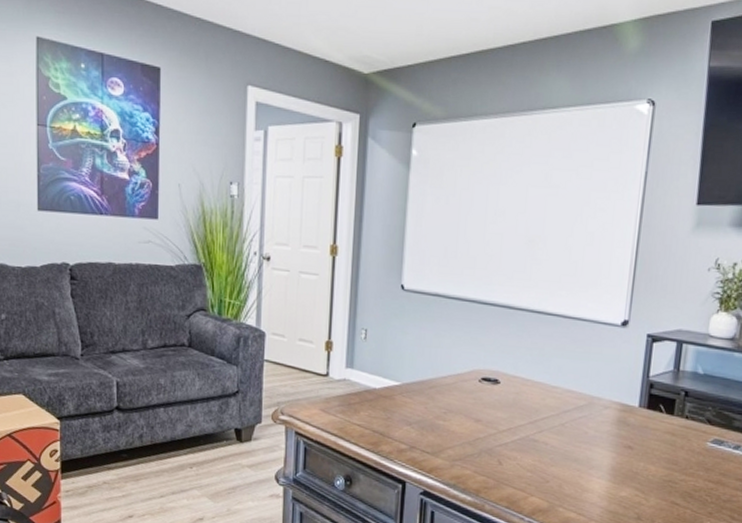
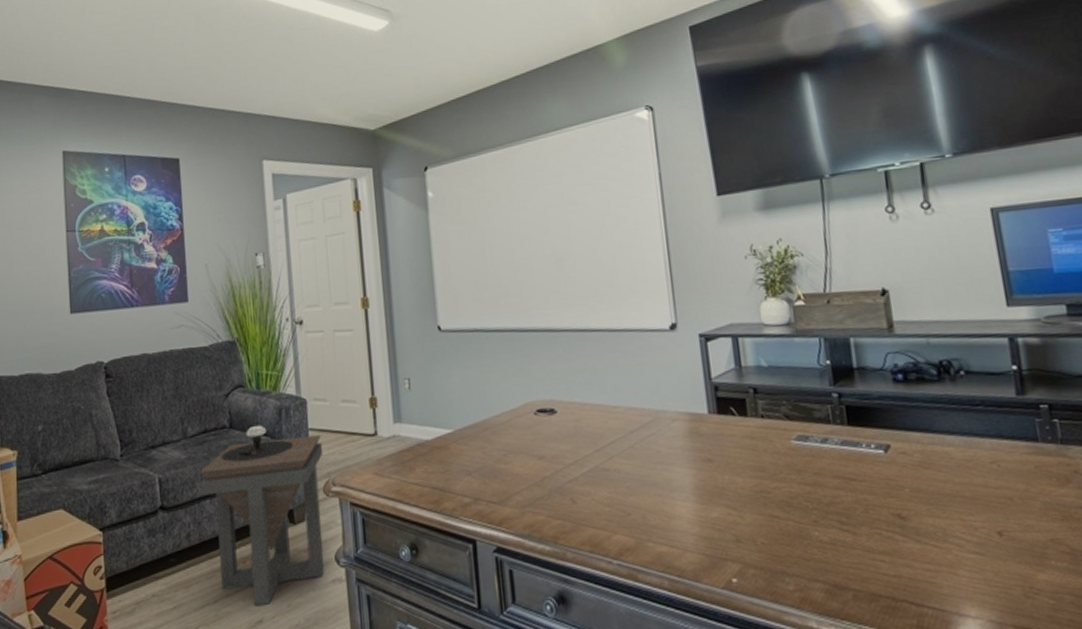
side table: none [155,362,276,507] -> present [200,435,325,607]
table lamp: none [177,348,248,380] -> present [220,425,294,462]

